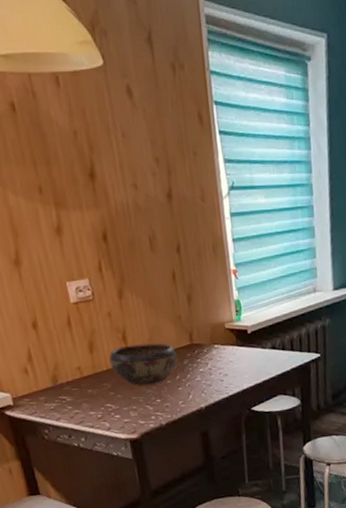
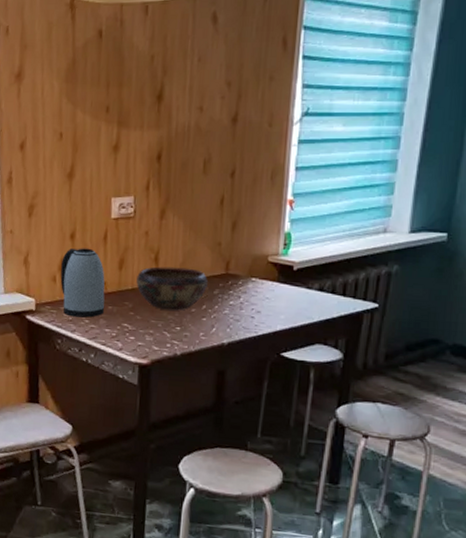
kettle: none [29,335,85,405] -> present [60,248,105,318]

